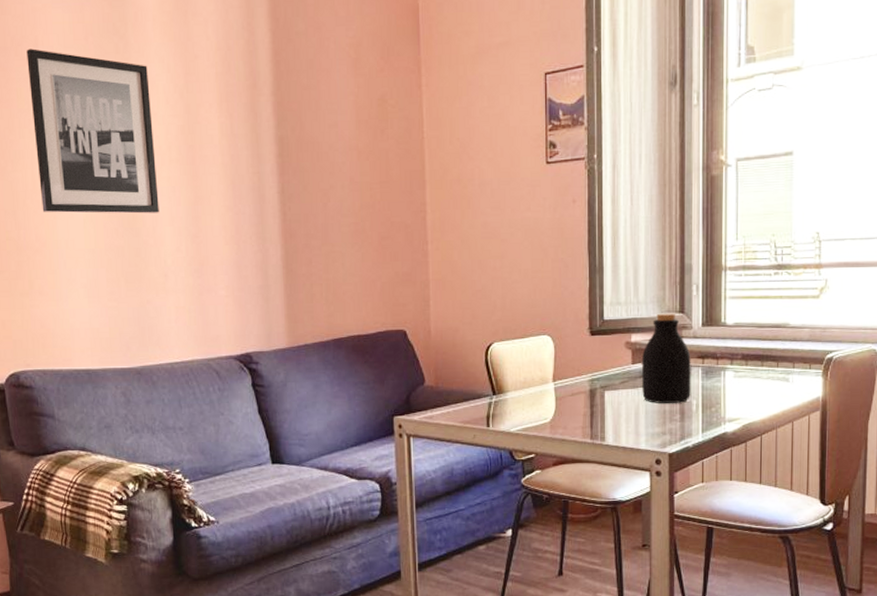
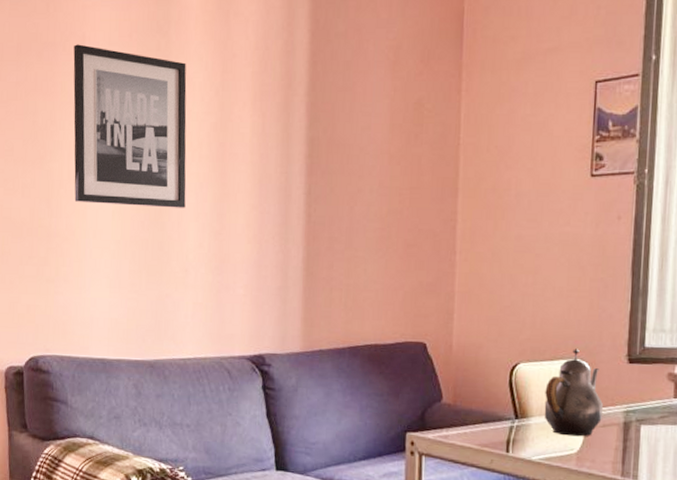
teapot: none [518,326,570,407] -> present [544,349,603,437]

